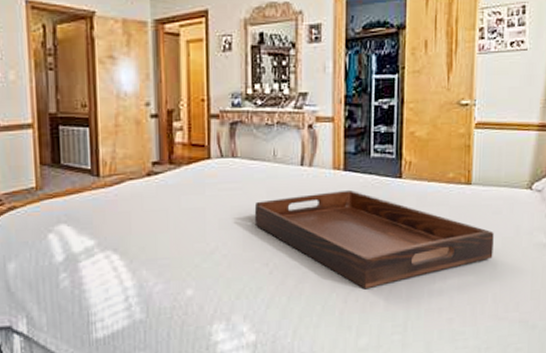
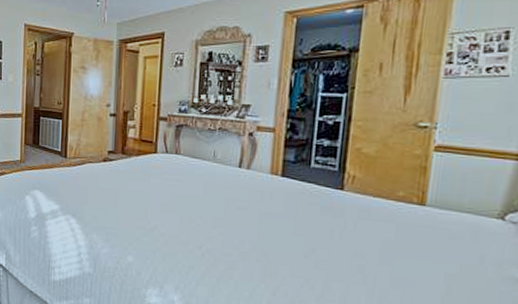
serving tray: present [254,189,494,290] -> none [191,193,450,287]

